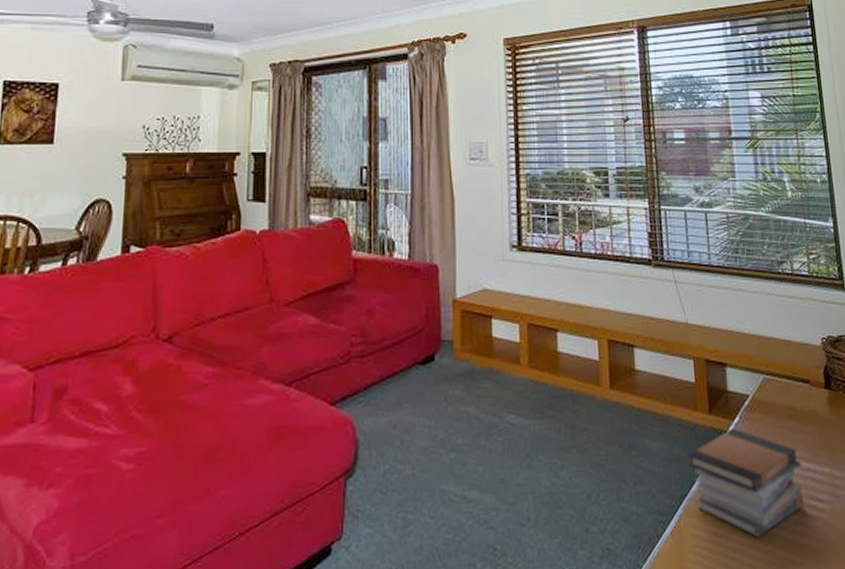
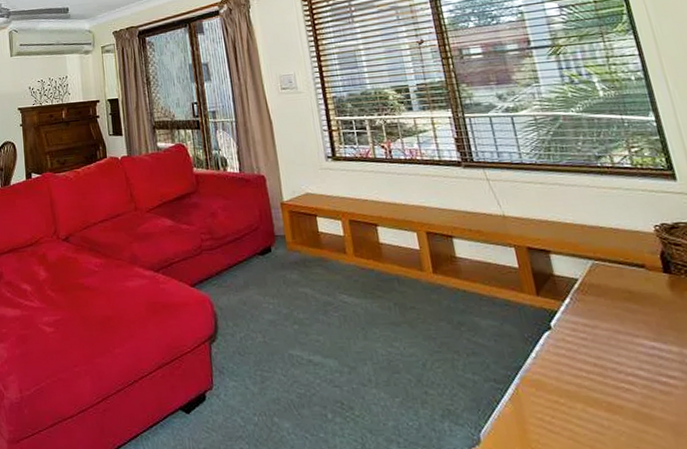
book stack: present [689,428,805,538] -> none [519,308,653,408]

